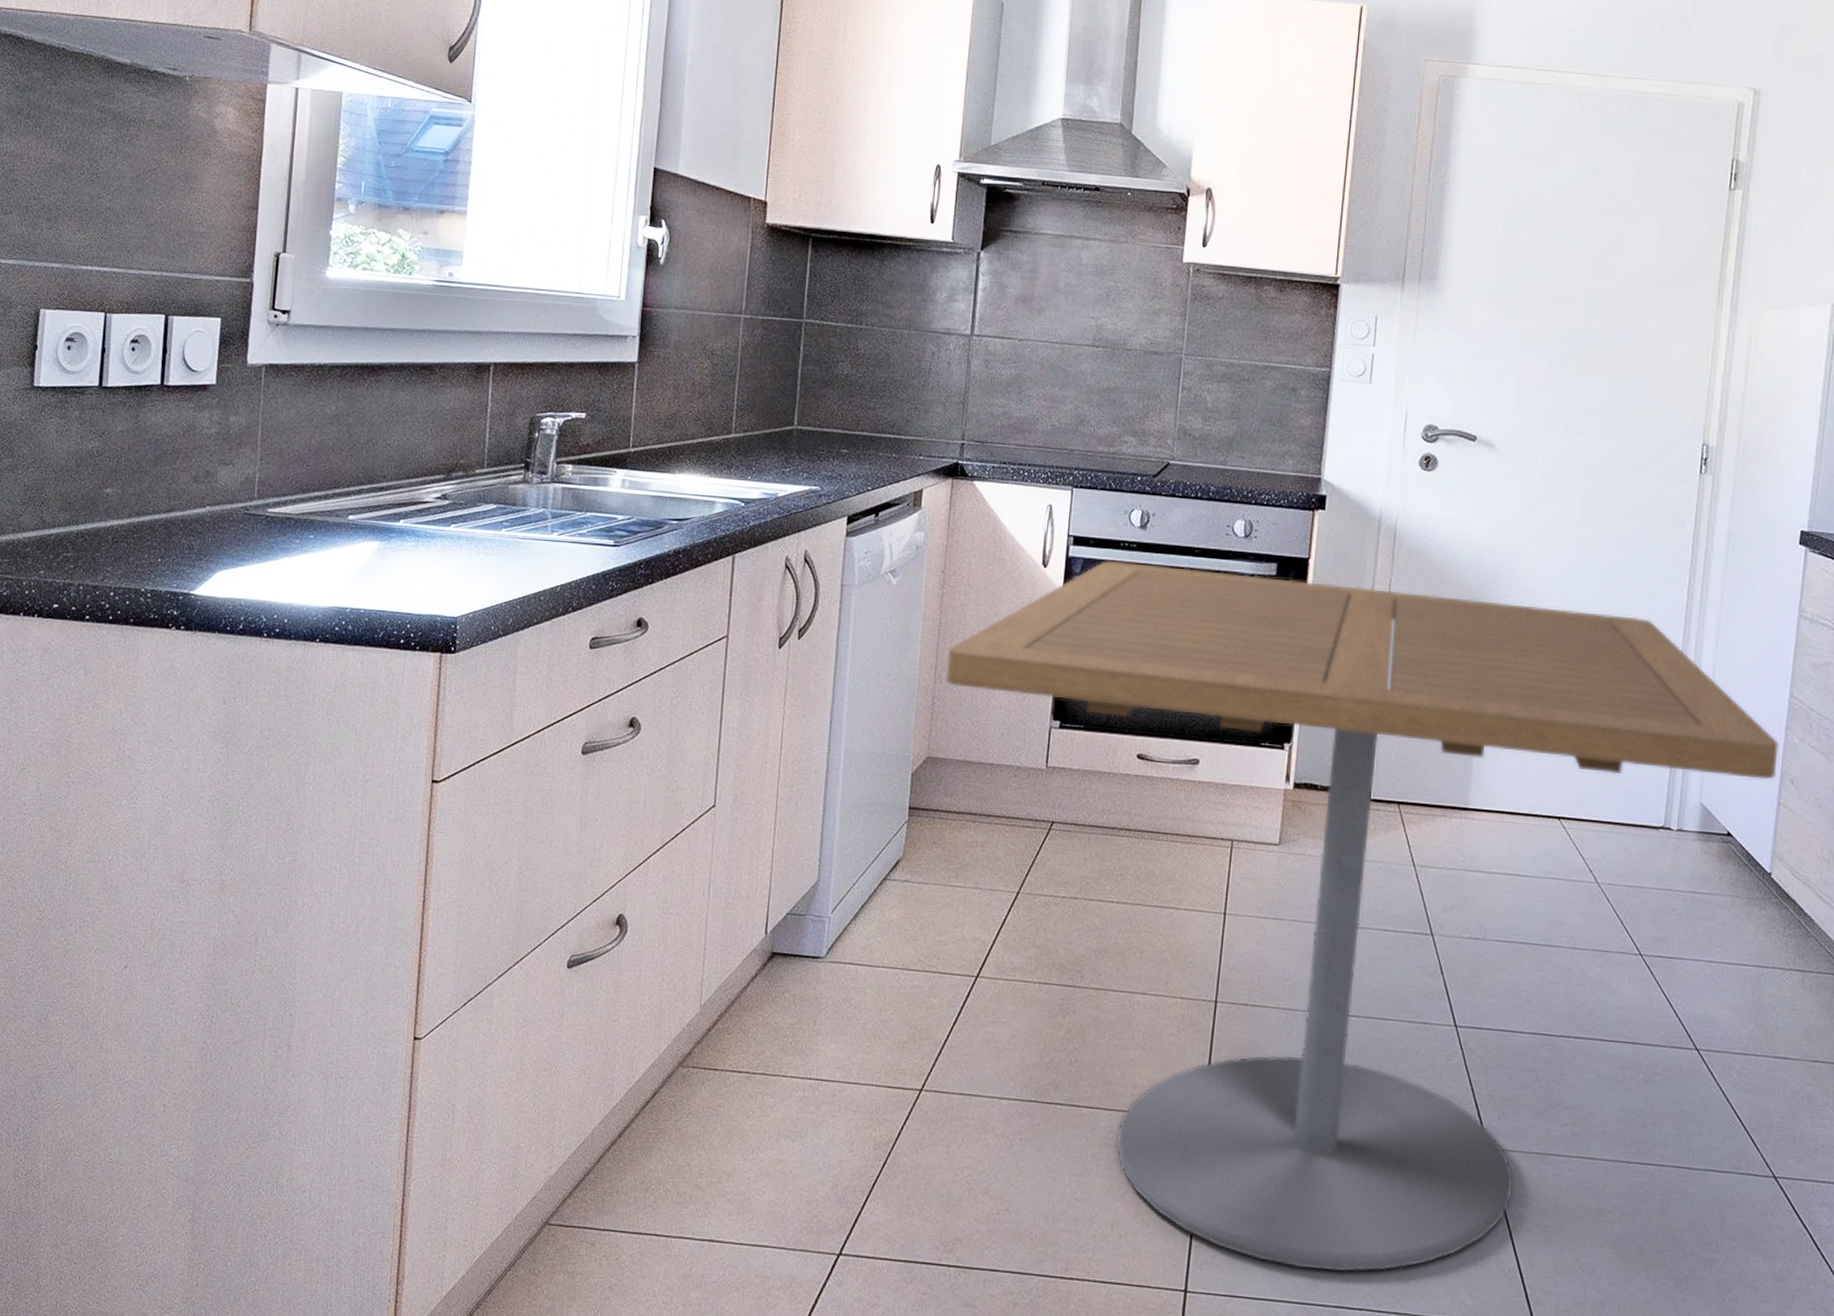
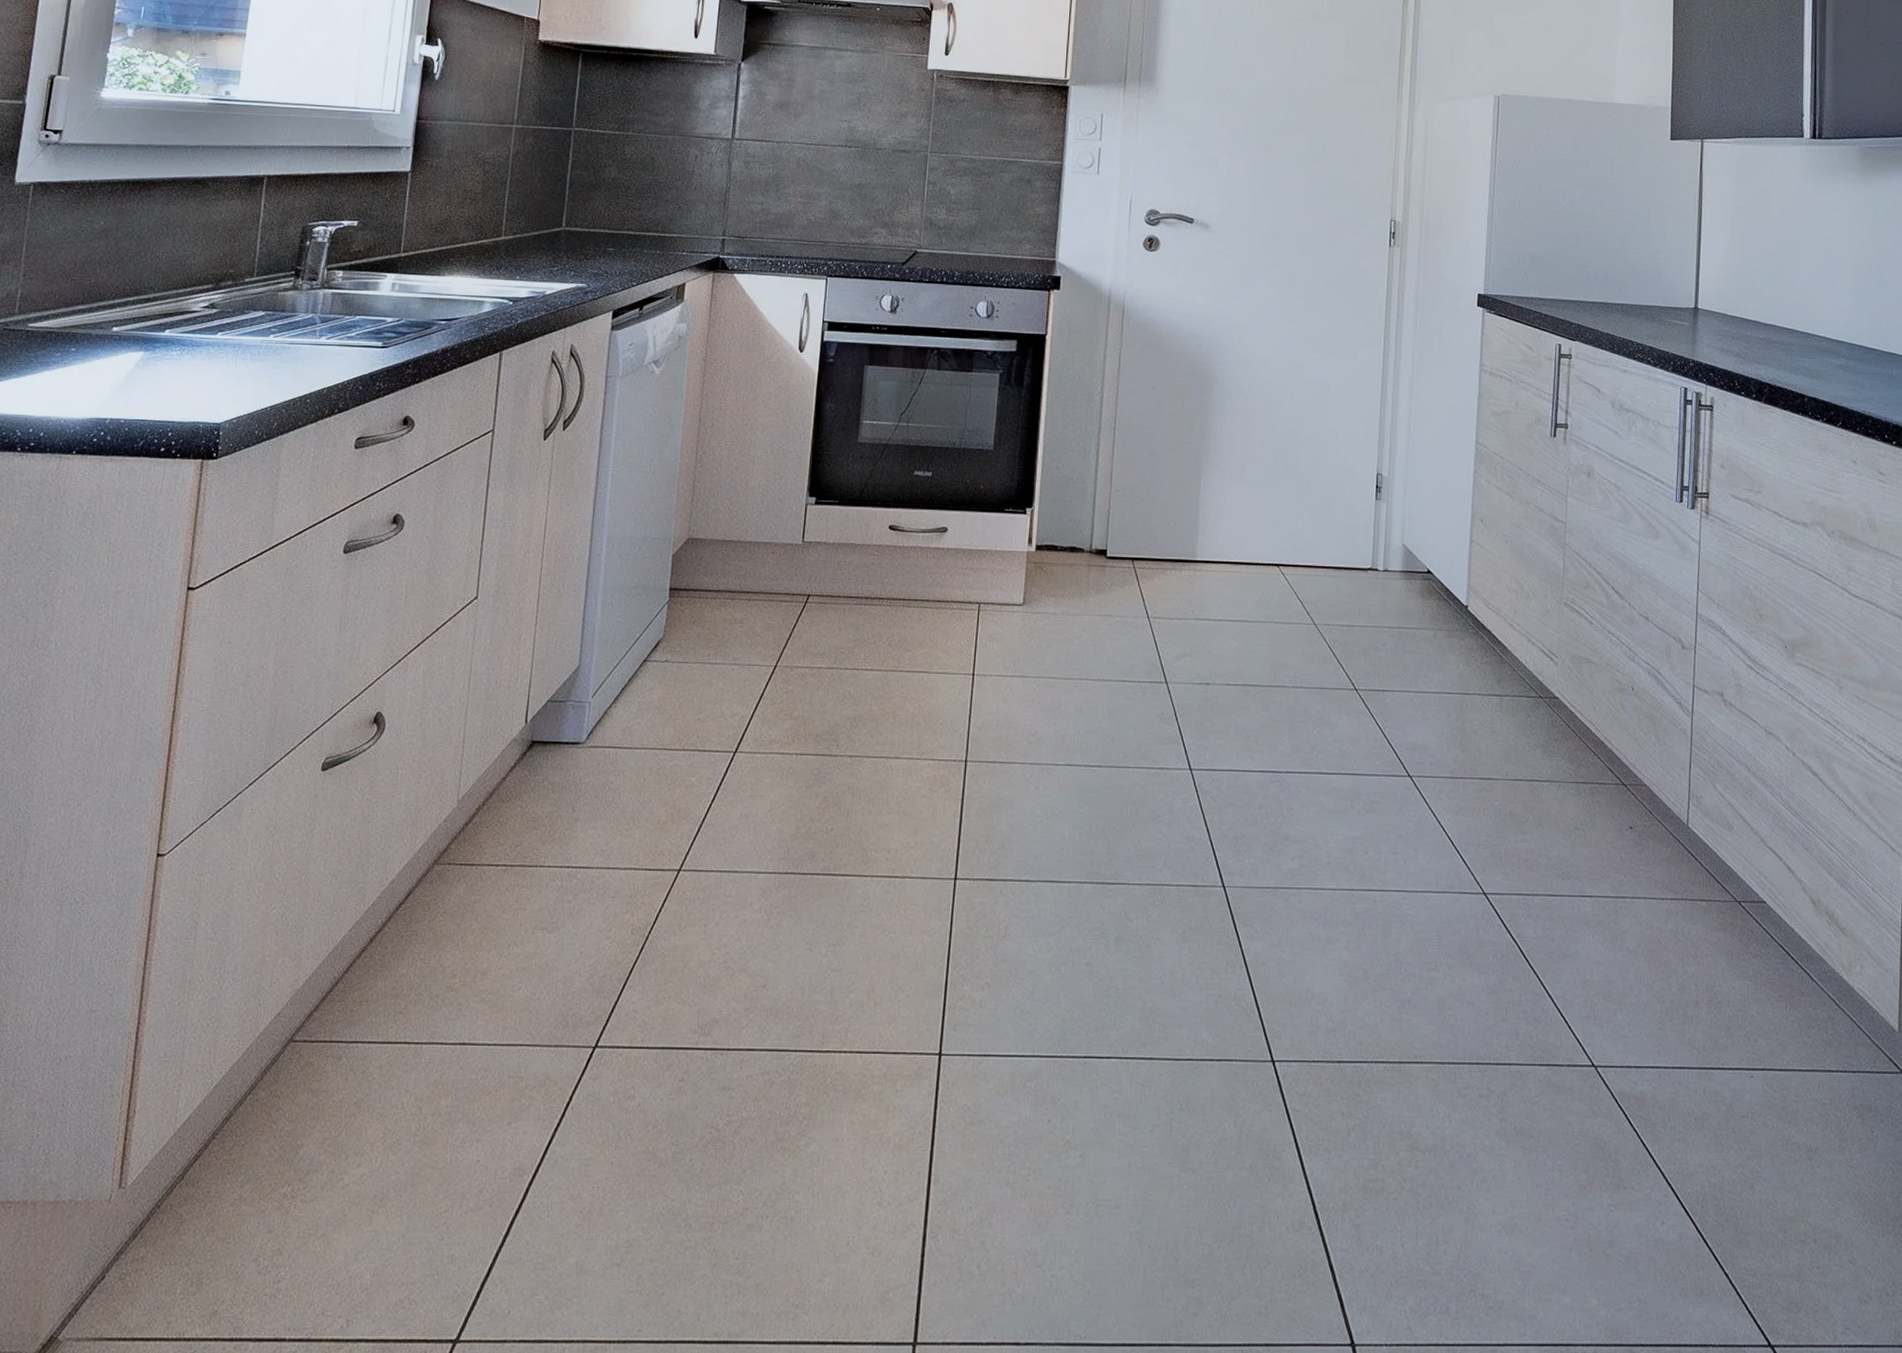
dining table: present [945,560,1780,1273] -> none [705,343,1469,1022]

